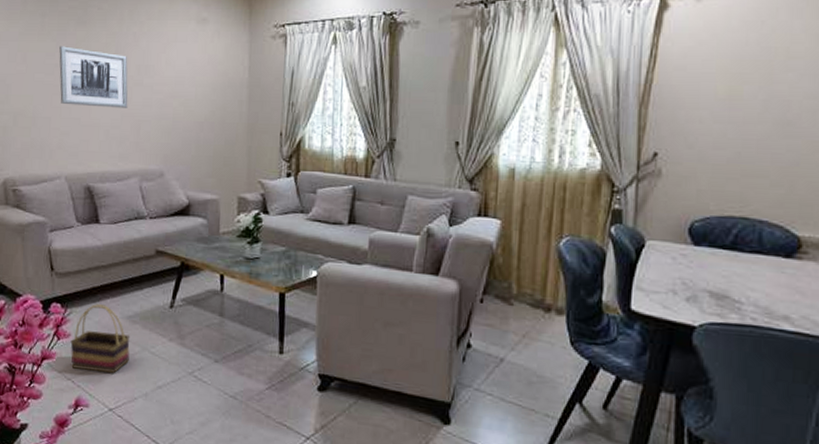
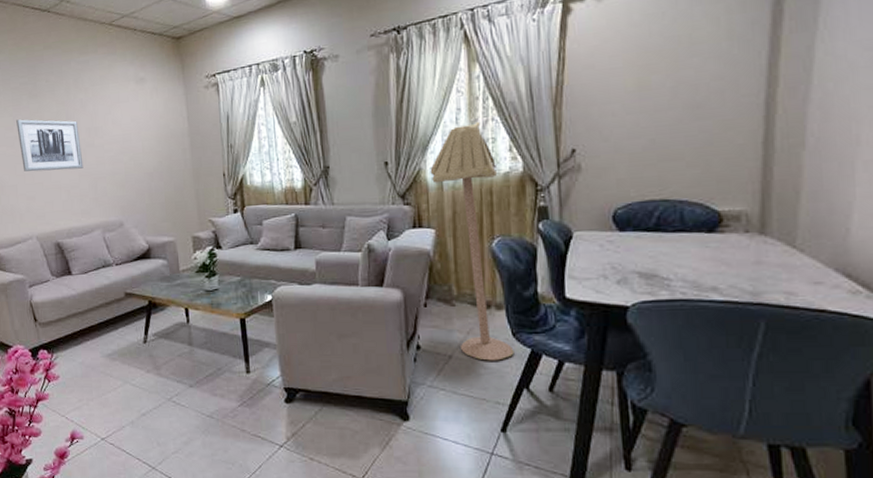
basket: present [70,304,130,373] -> none [60,347,114,406]
floor lamp: none [502,110,573,370] -> present [430,121,514,361]

